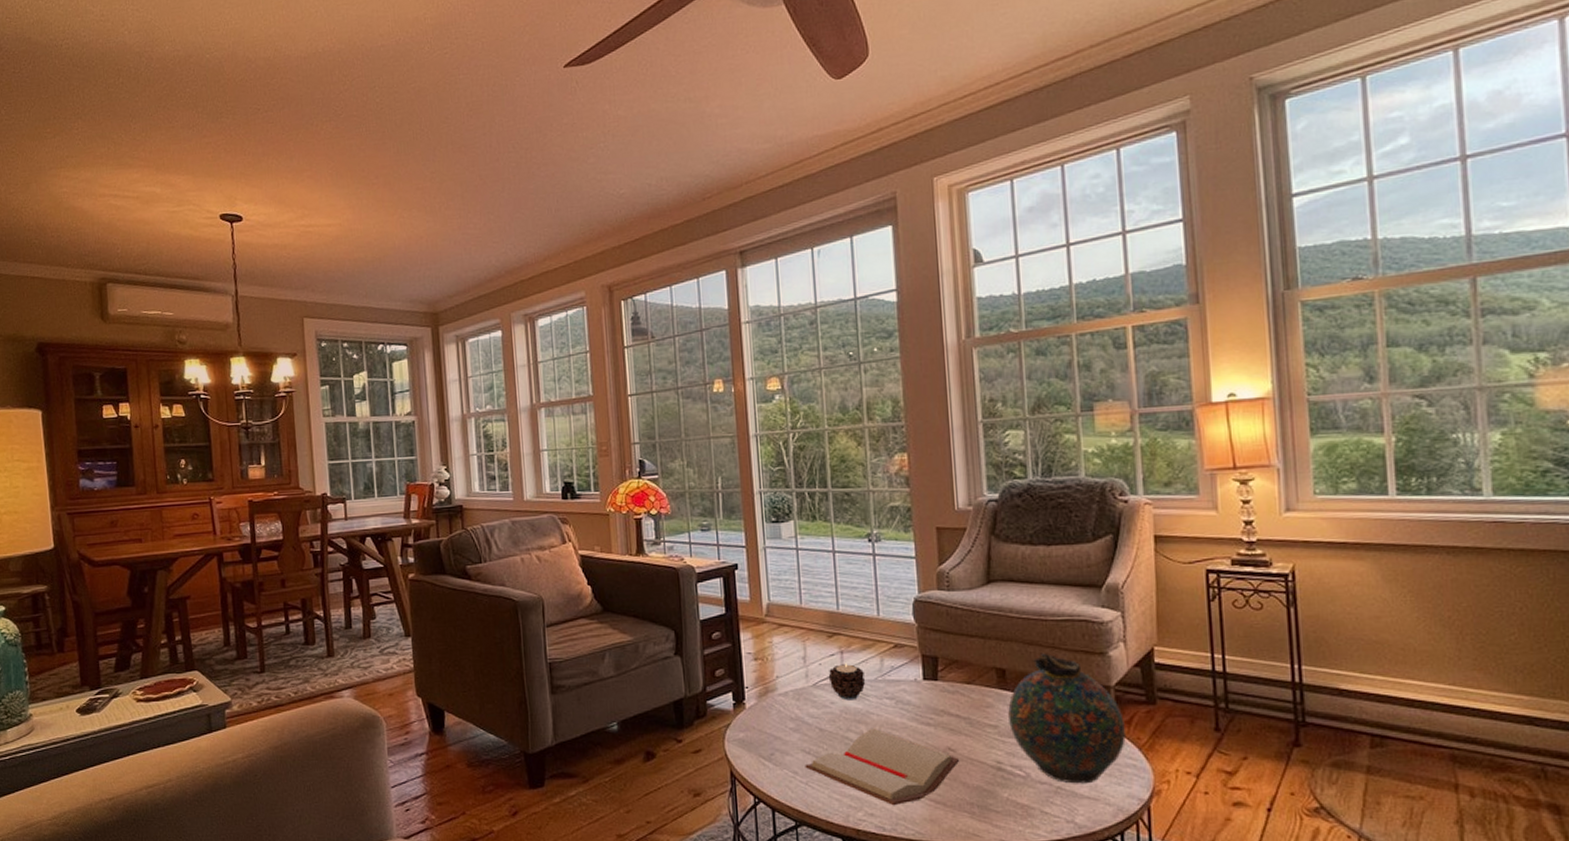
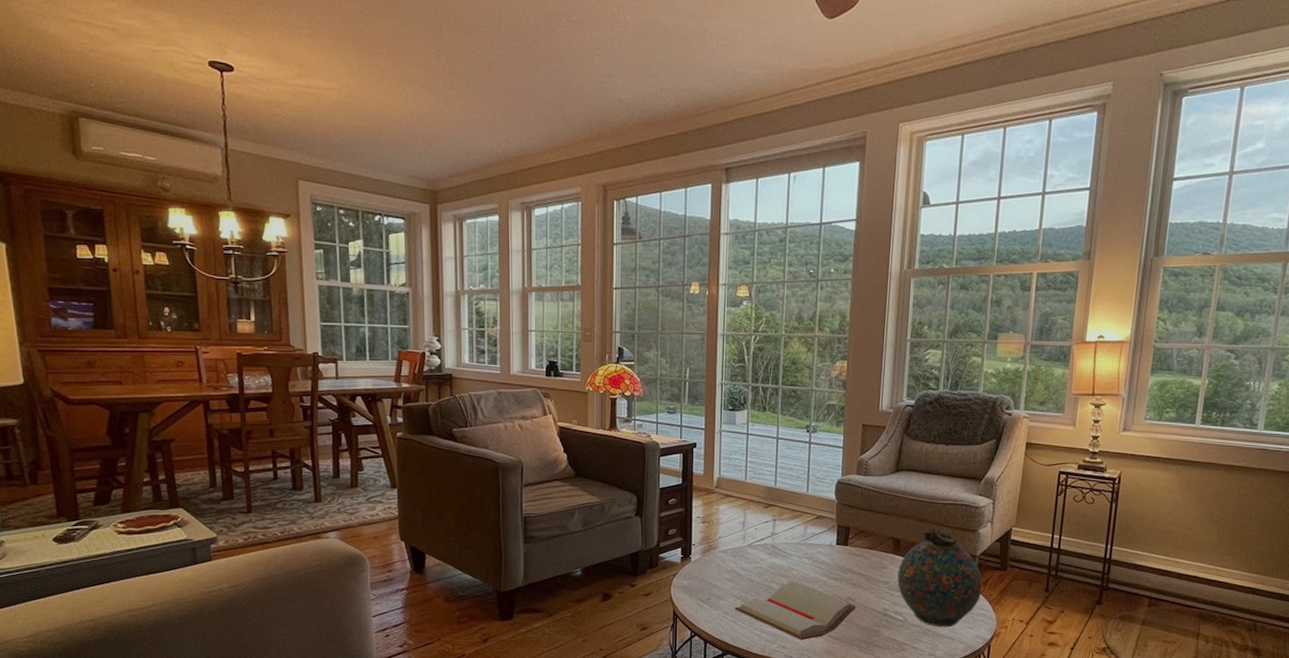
candle: present [828,663,866,701] -> none [761,529,791,559]

